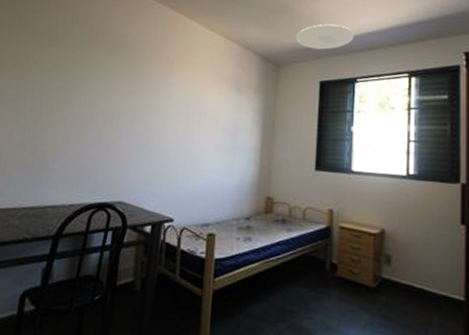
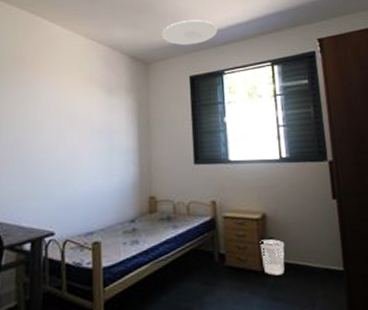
wastebasket: none [375,256,402,295] -> present [260,239,285,276]

